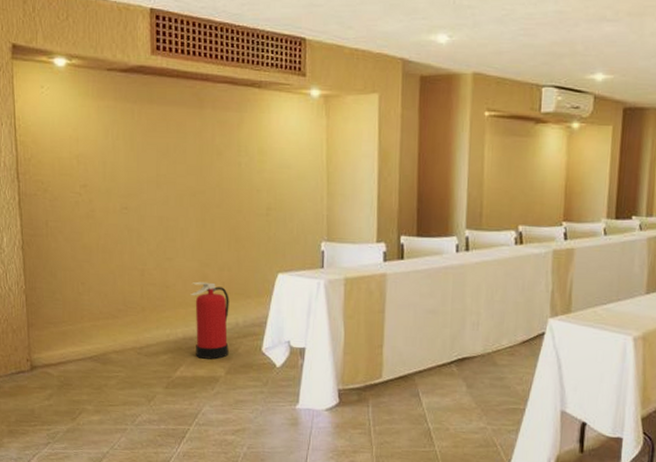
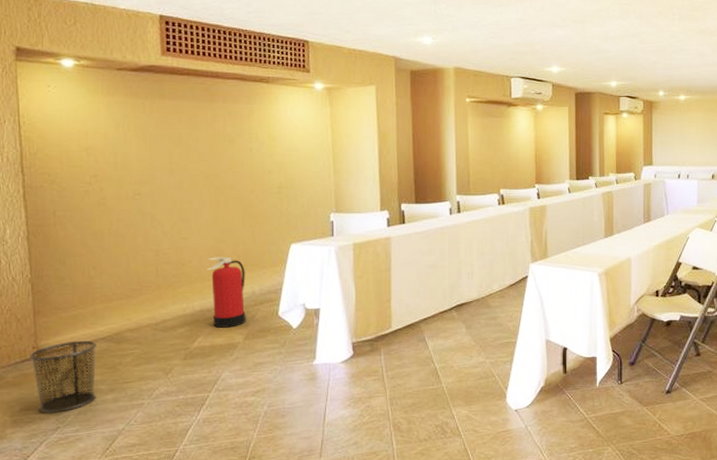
waste bin: none [24,357,85,428] -> present [29,340,97,413]

